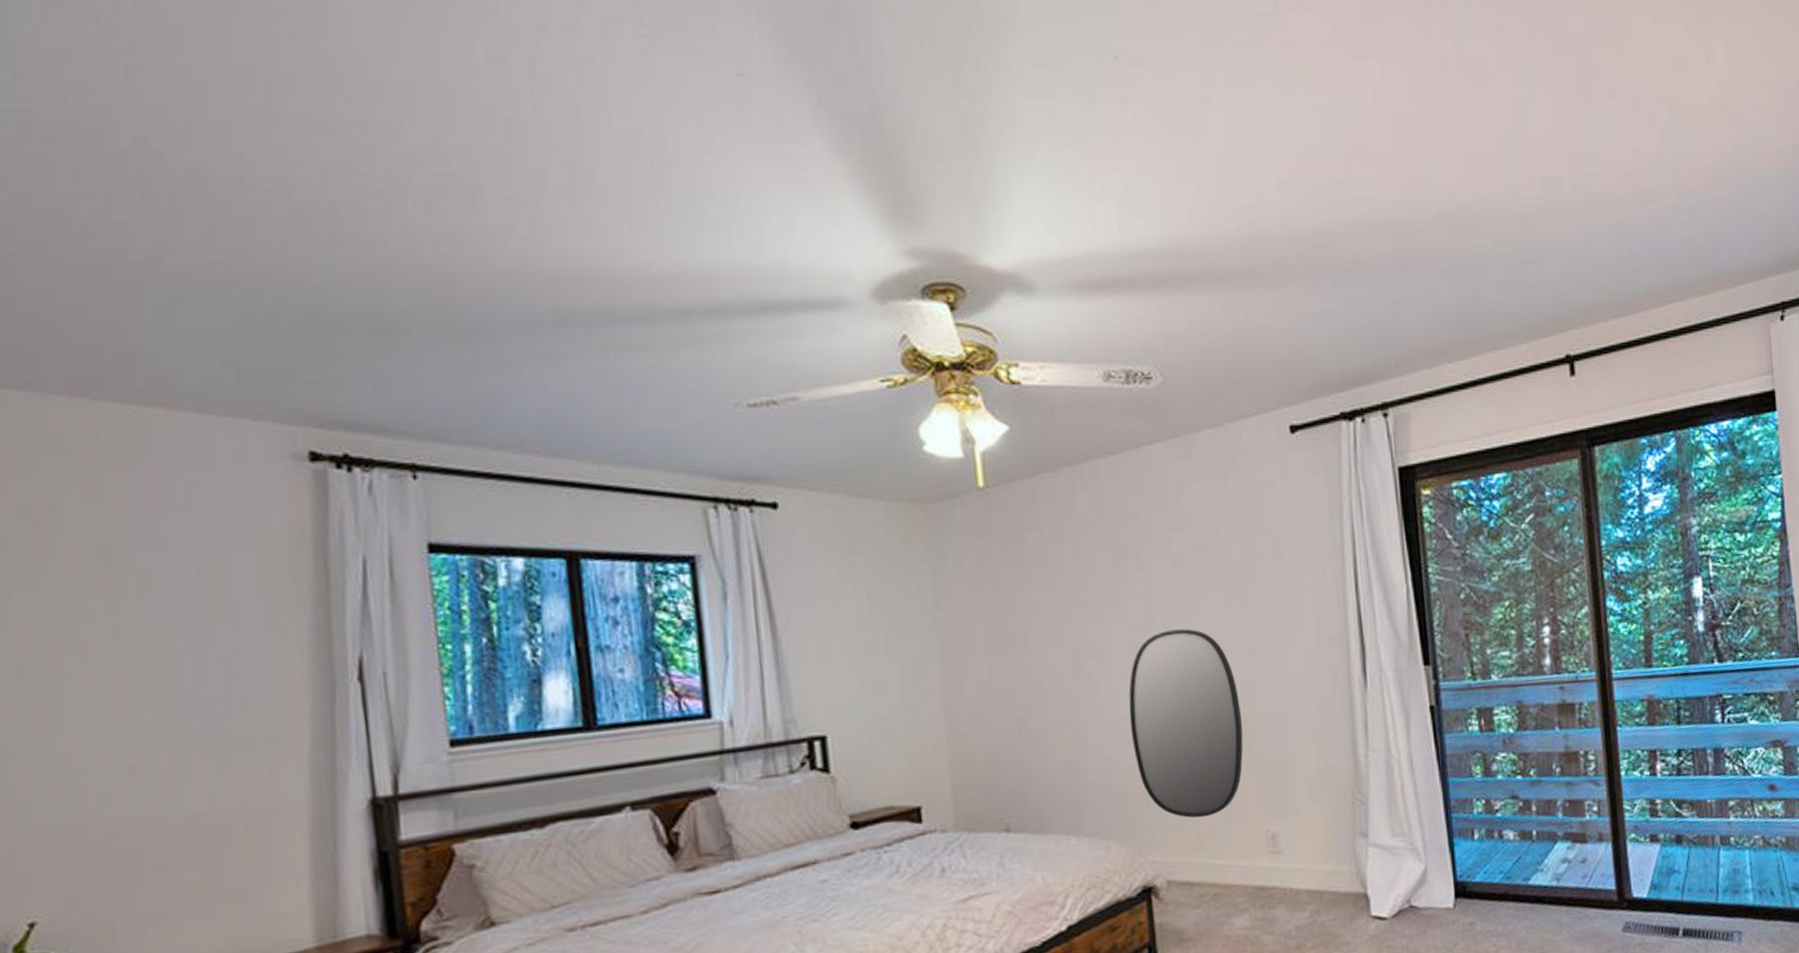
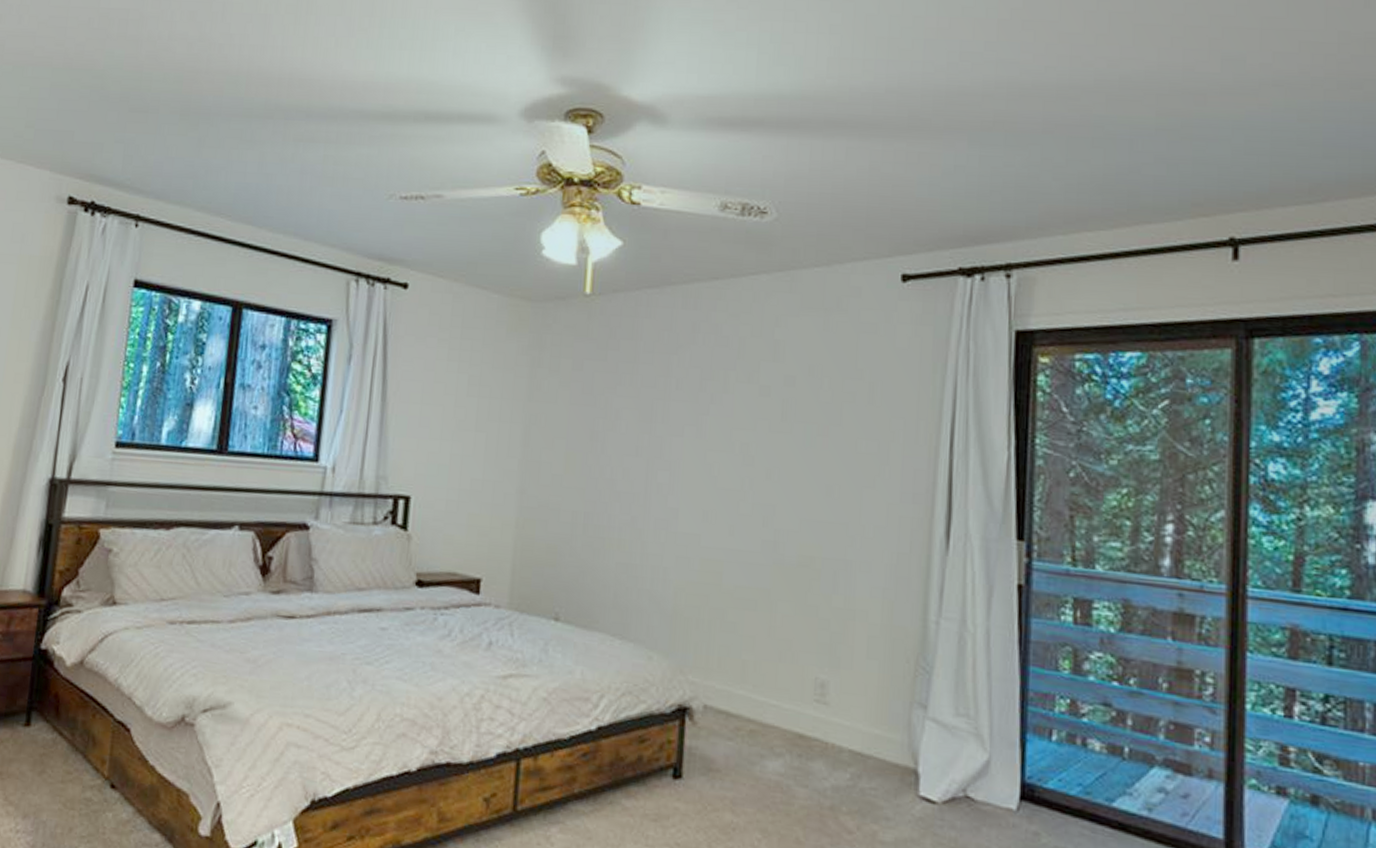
home mirror: present [1128,629,1244,818] -> none [691,455,808,650]

